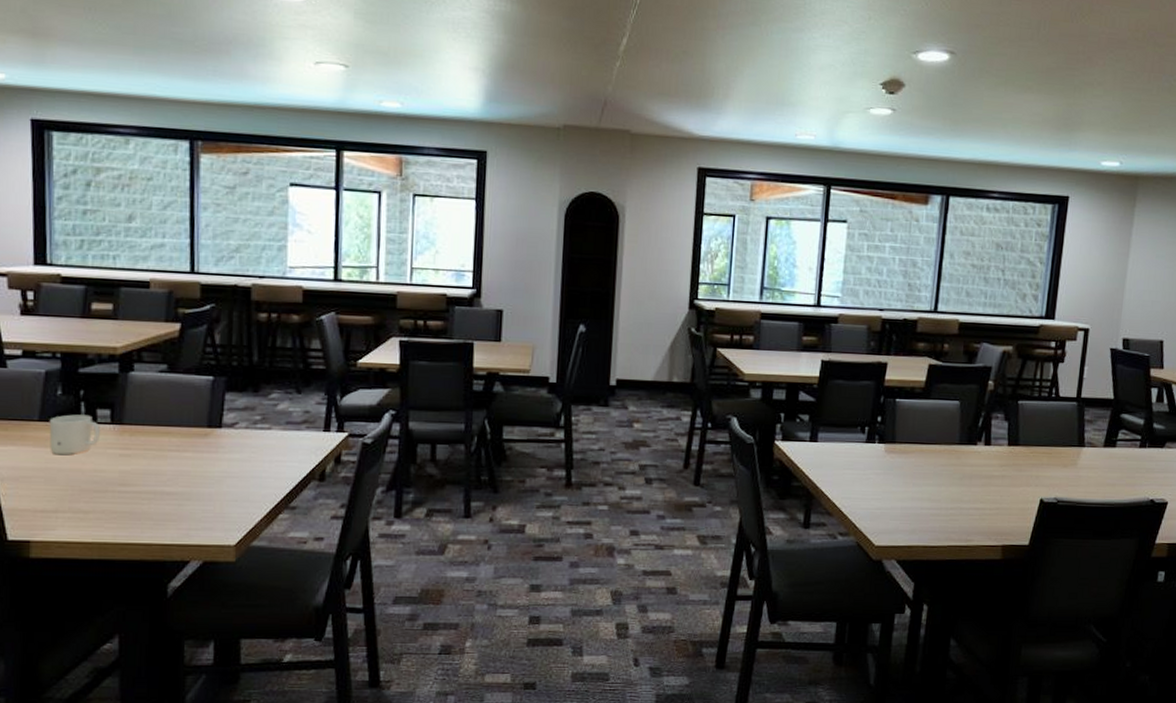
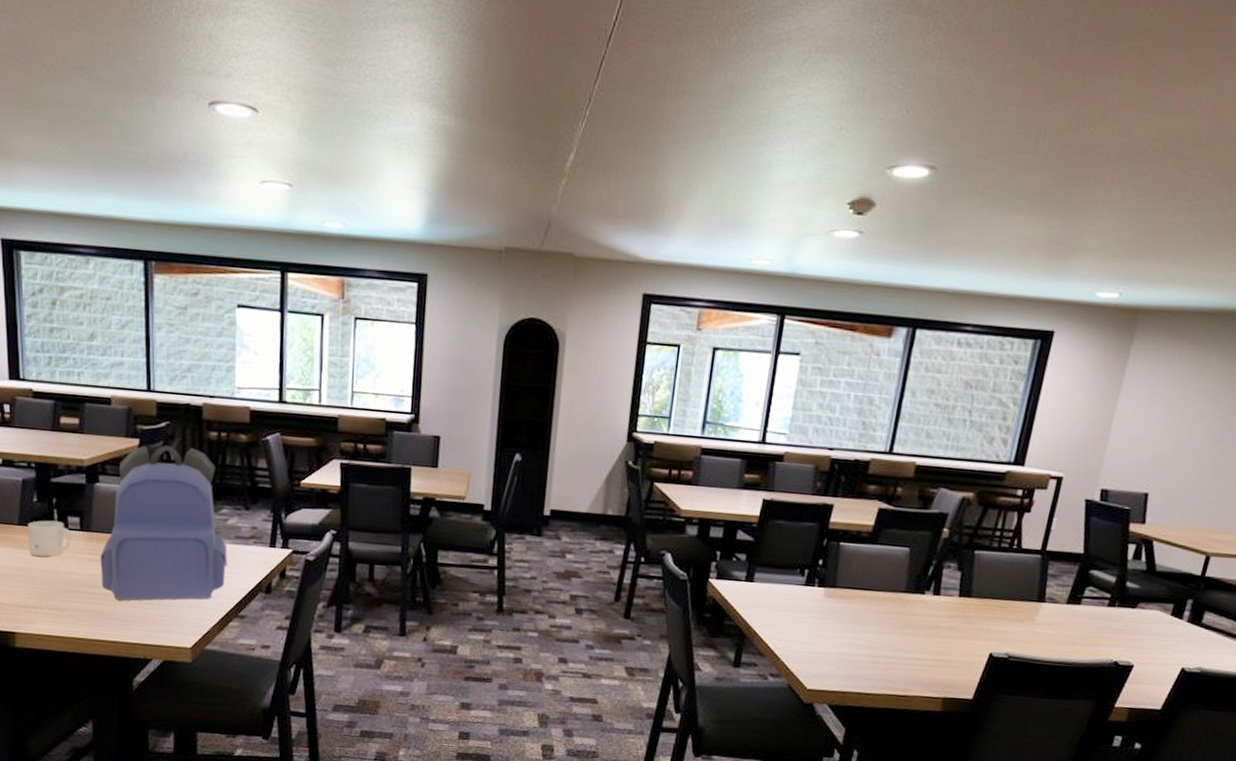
backpack: none [132,328,277,498] -> present [100,444,227,601]

